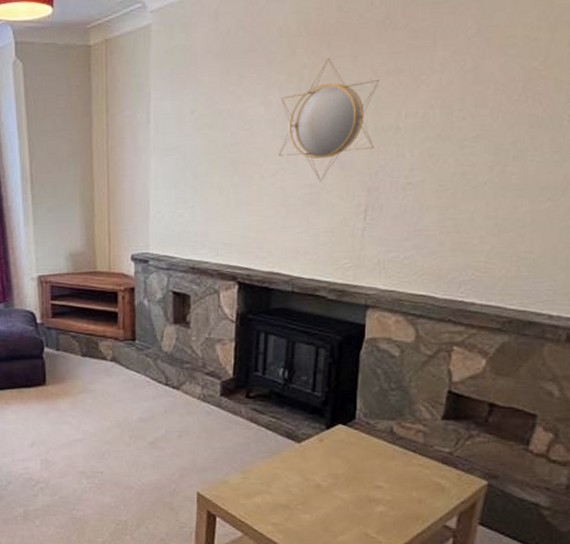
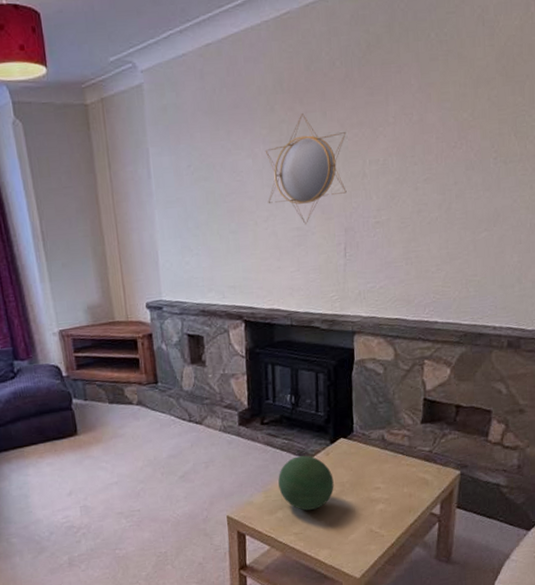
decorative orb: none [260,438,326,500] -> present [278,455,334,511]

